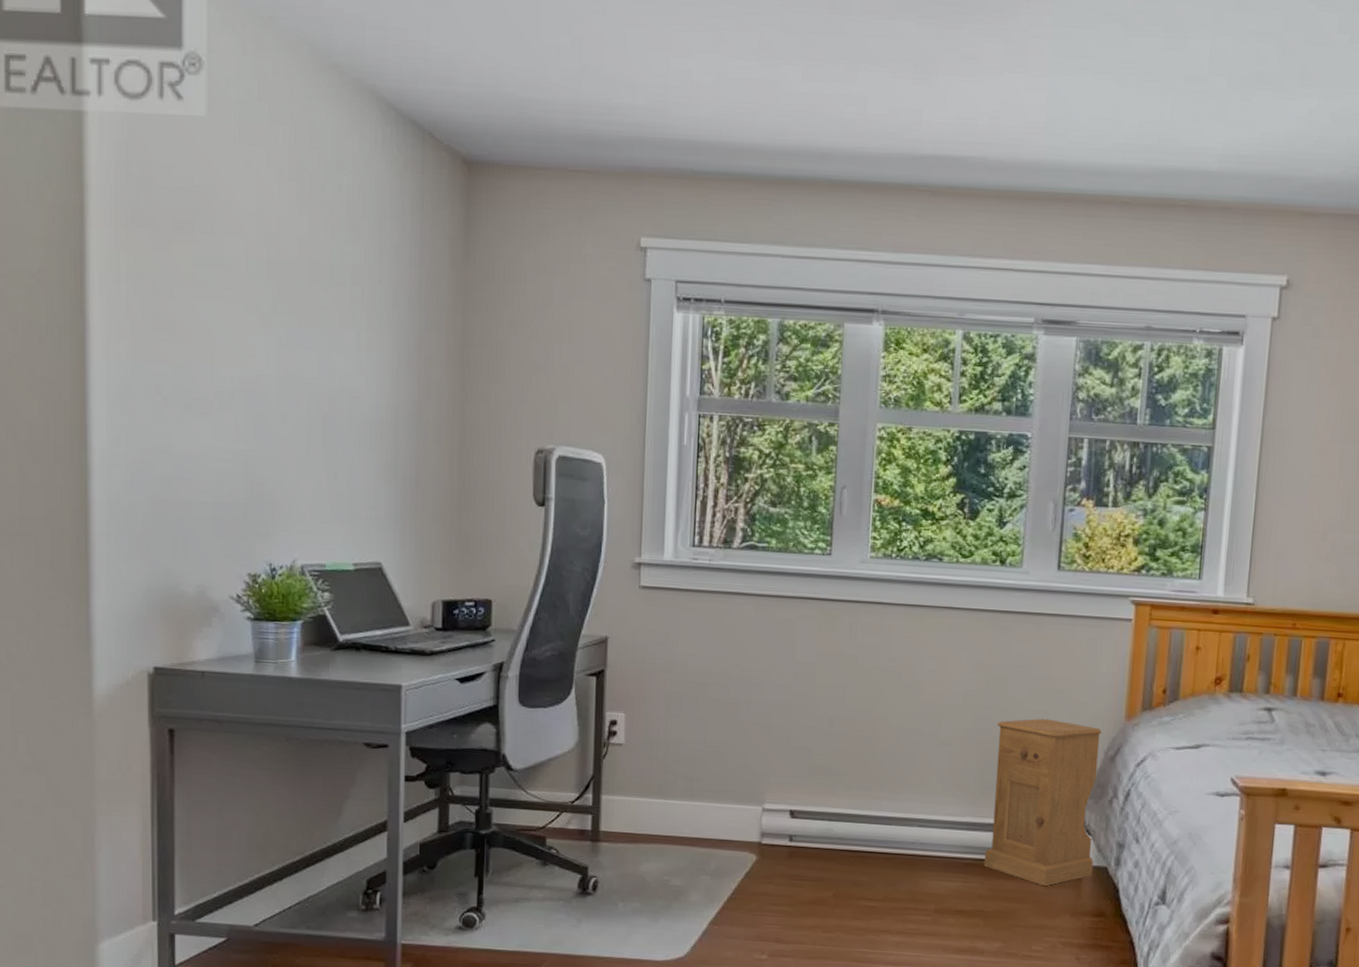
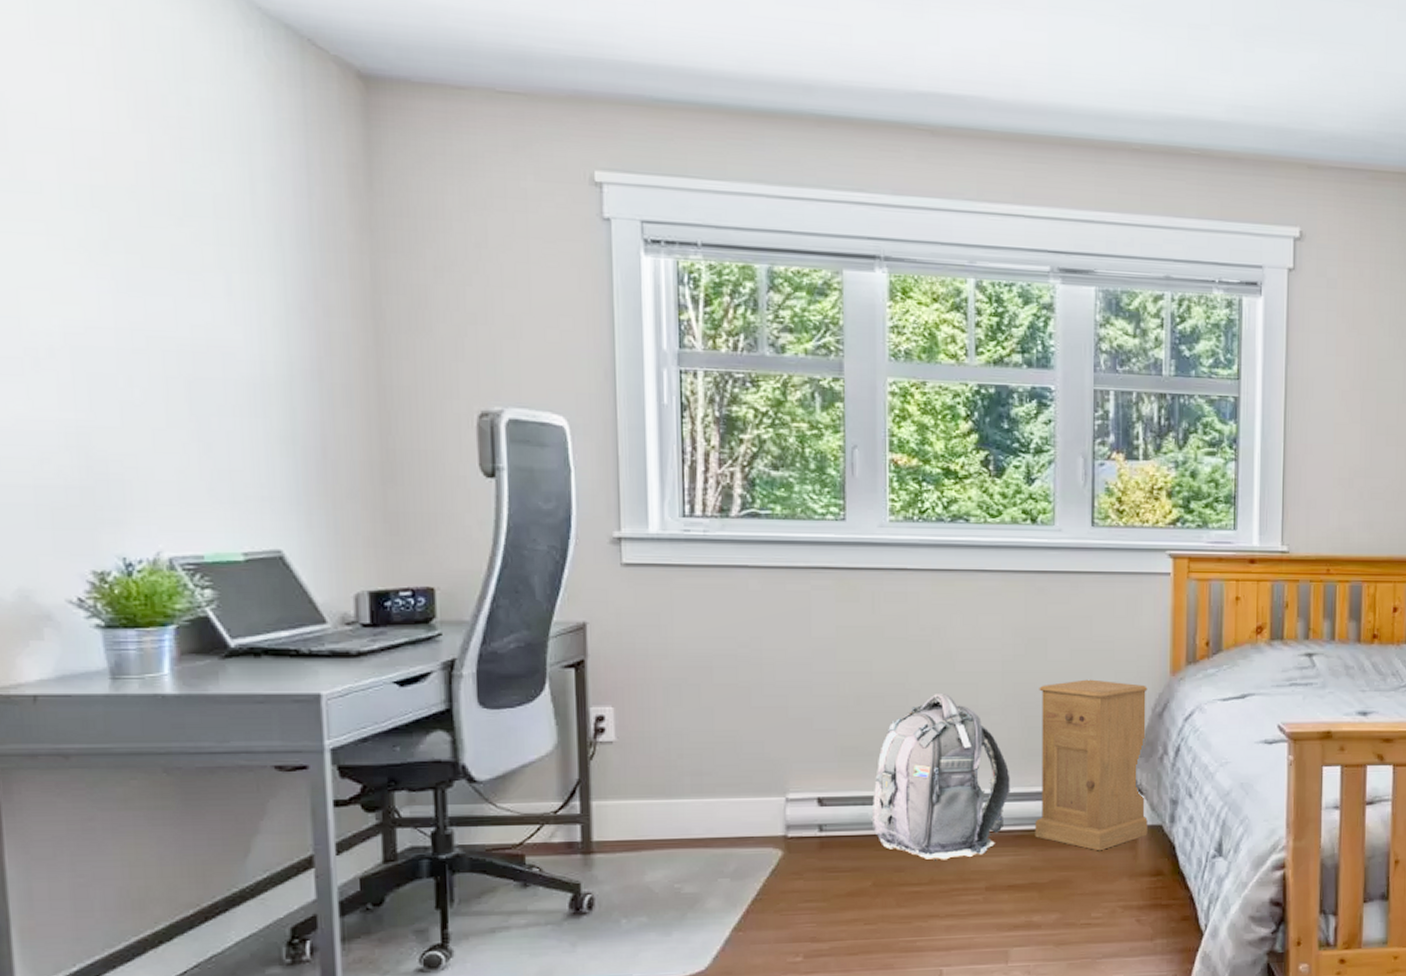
backpack: none [834,722,965,880] -> present [870,694,1010,862]

